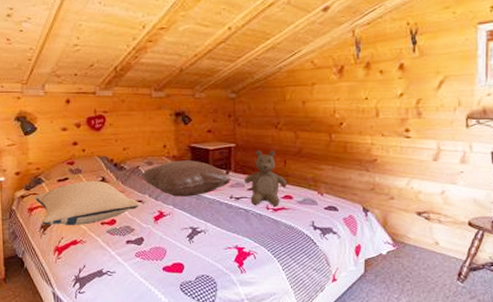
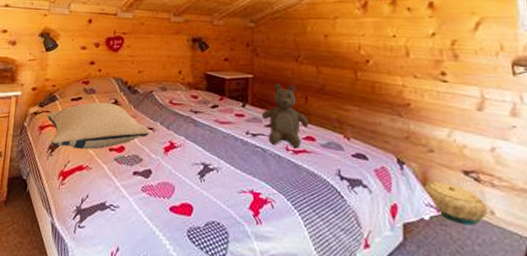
pillow: present [141,160,232,197] -> none [154,88,248,129]
basket: none [382,222,434,255] -> present [422,181,488,226]

